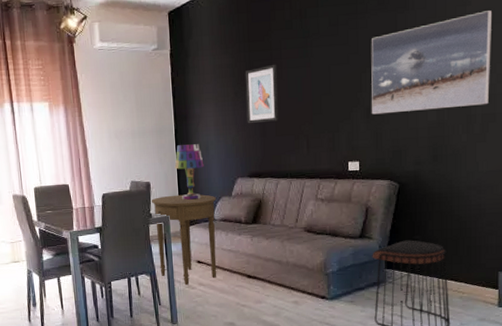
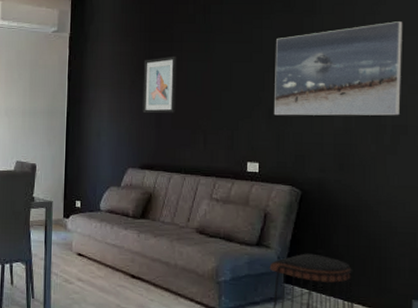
side table: present [151,194,217,285] -> none [35,179,104,278]
table lamp: present [174,144,204,200] -> none [63,128,94,187]

